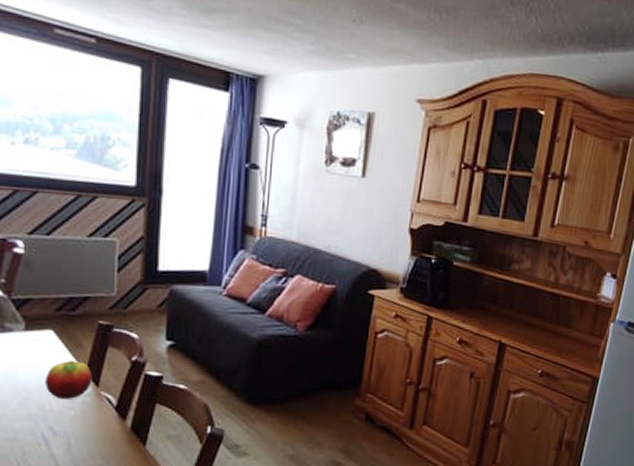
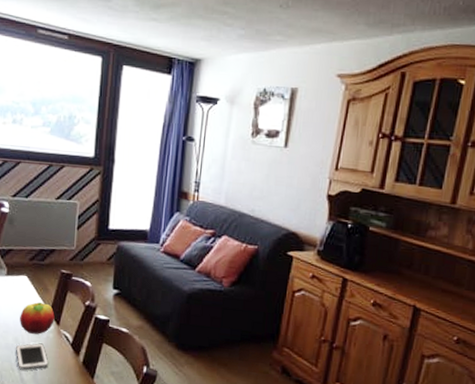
cell phone: none [42,409,87,443] -> present [16,343,49,371]

